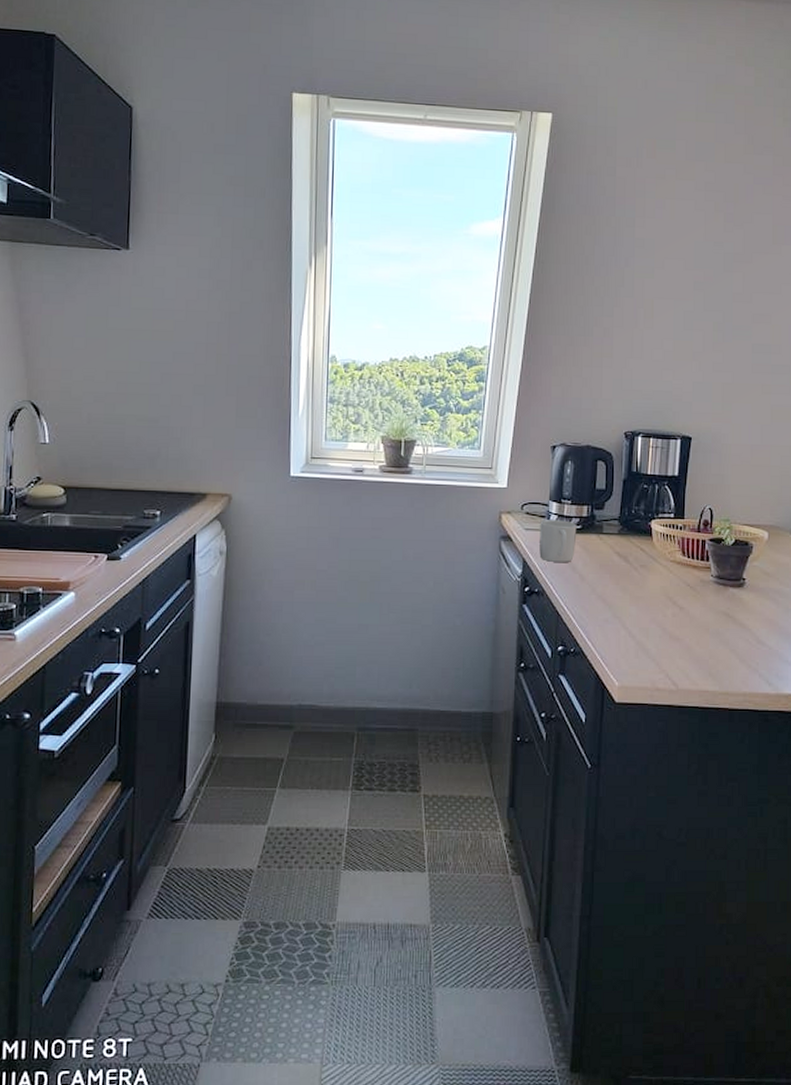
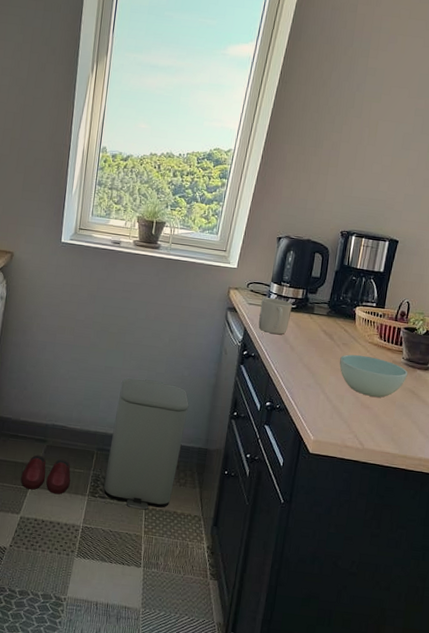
slippers: none [264,745,328,792] -> present [21,455,71,494]
pedal bin: none [370,635,465,799] -> present [103,378,189,510]
bowl: none [638,577,720,625] -> present [339,354,408,398]

